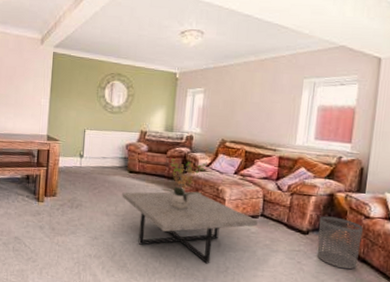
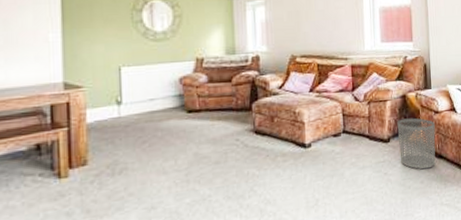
coffee table: present [122,191,259,264] -> none [182,122,342,202]
potted plant: present [161,157,209,210] -> none [230,84,282,146]

